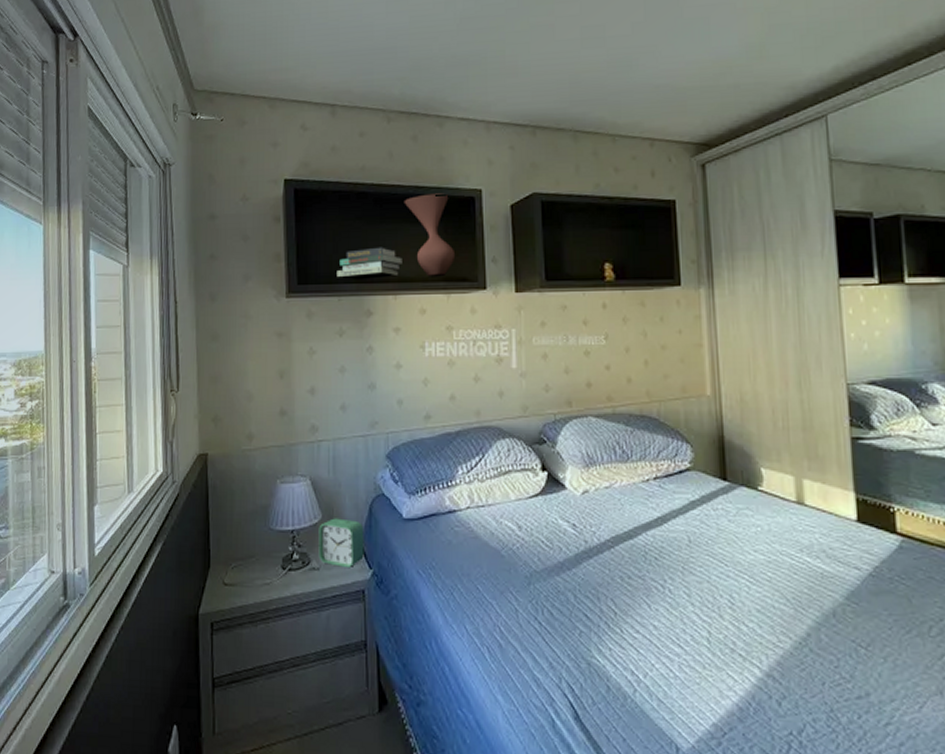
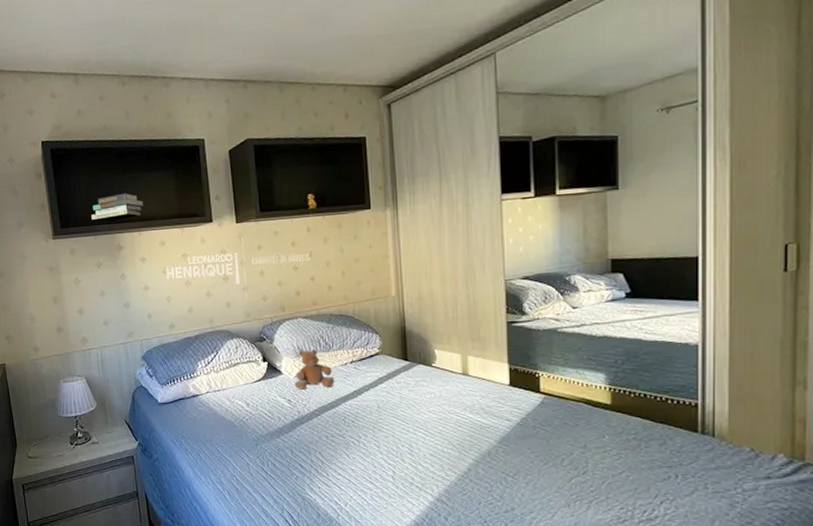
alarm clock: present [318,518,364,567] -> none [95,405,131,440]
decorative vase: present [404,193,456,277] -> none [141,144,186,216]
teddy bear: none [581,458,634,512] -> present [294,349,335,390]

